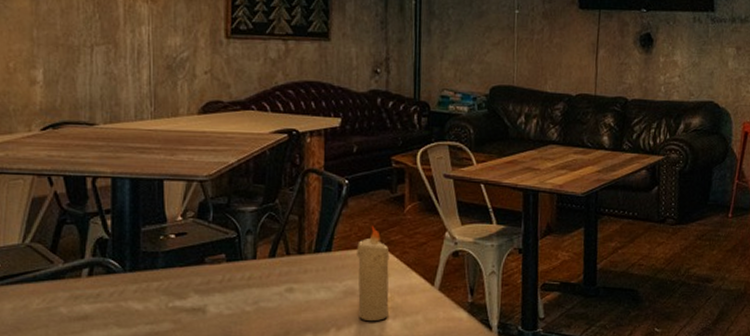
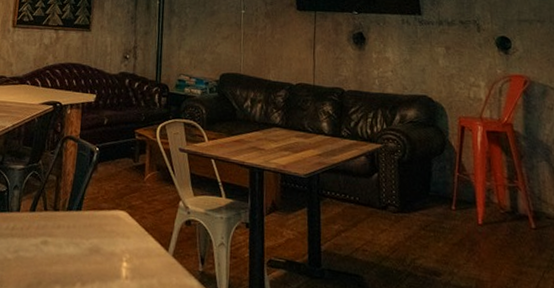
candle: present [357,225,390,322] -> none [101,189,131,281]

